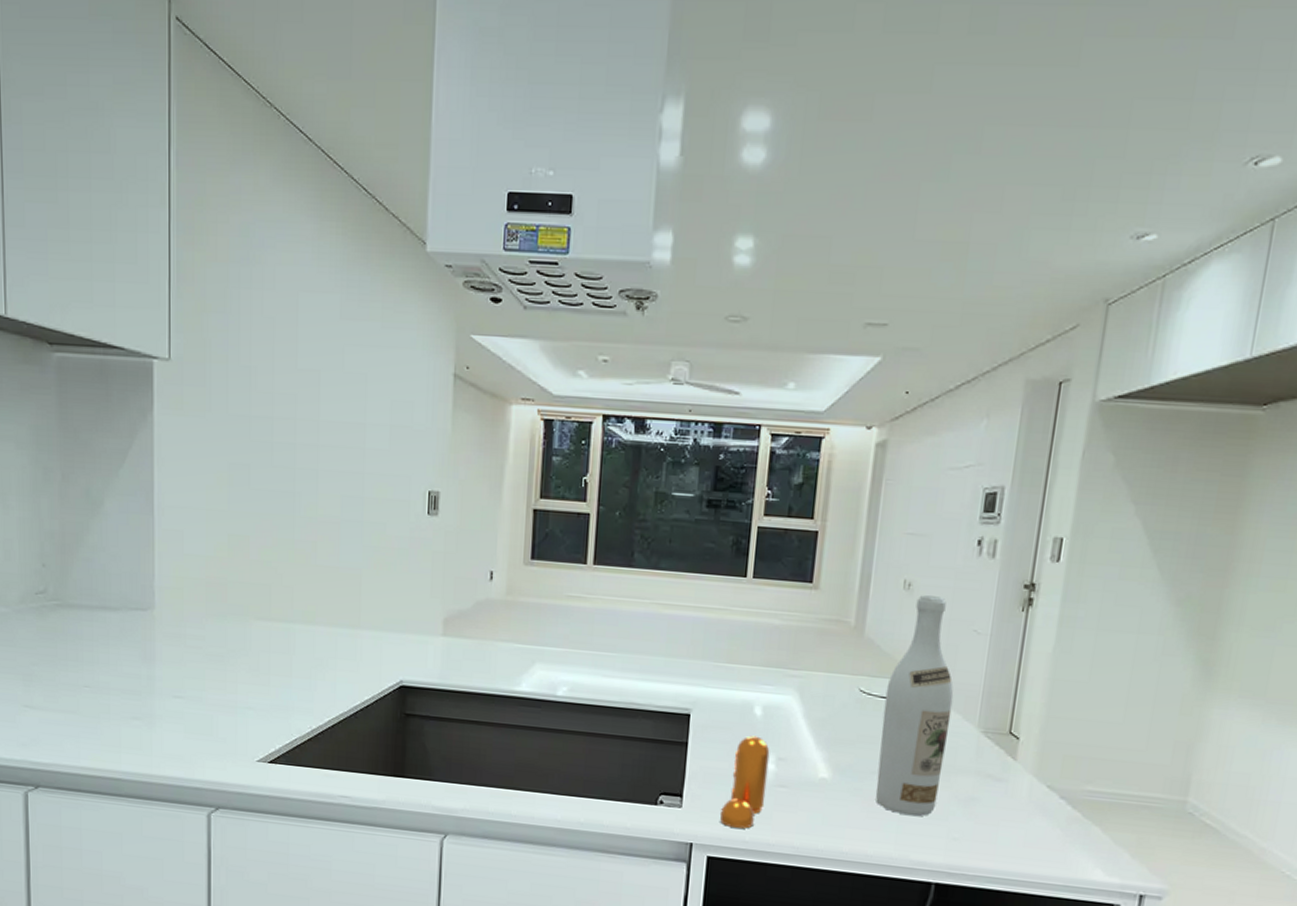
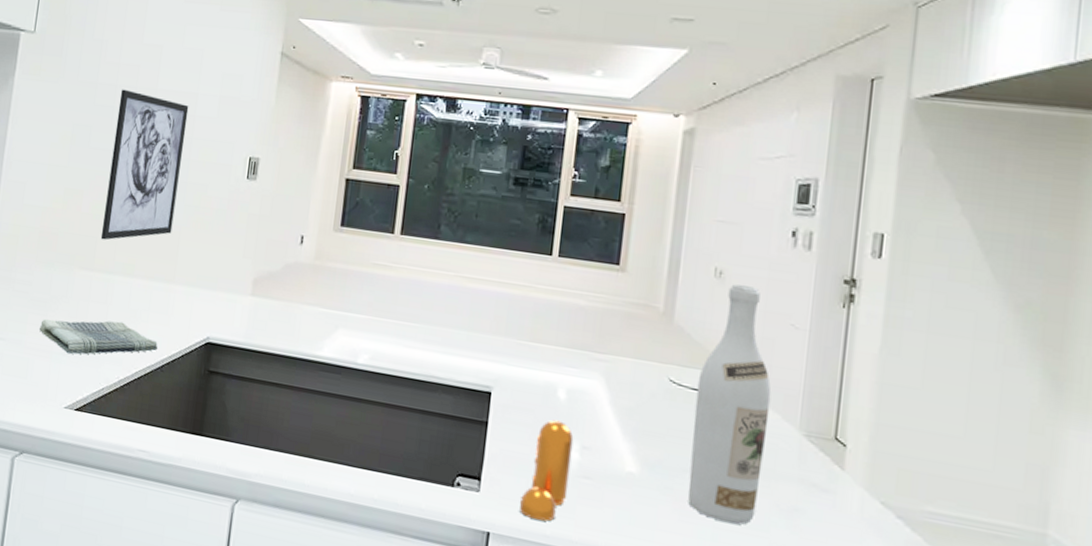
dish towel: none [220,671,350,707] -> present [39,319,158,355]
wall art: none [274,422,357,588] -> present [100,89,189,240]

